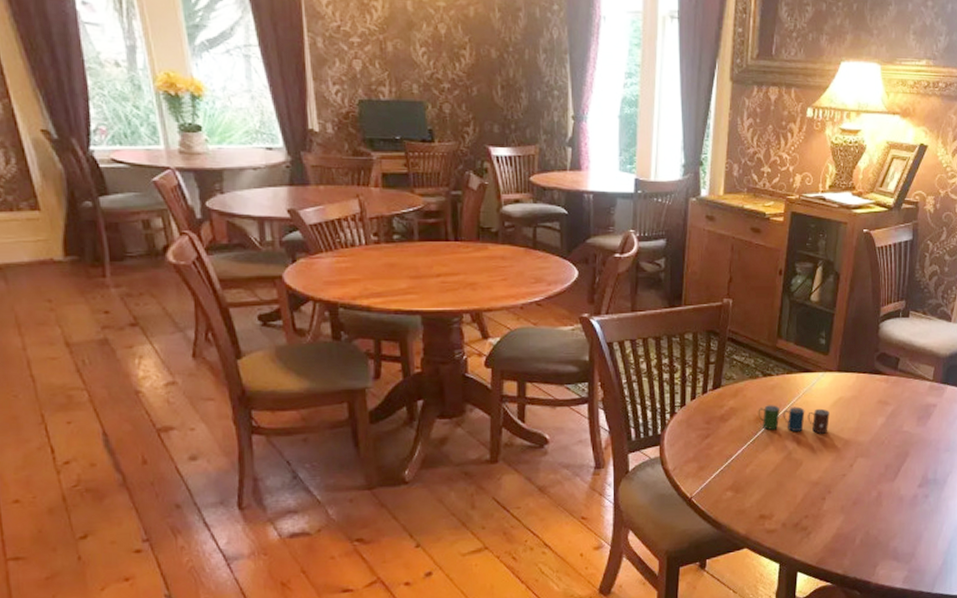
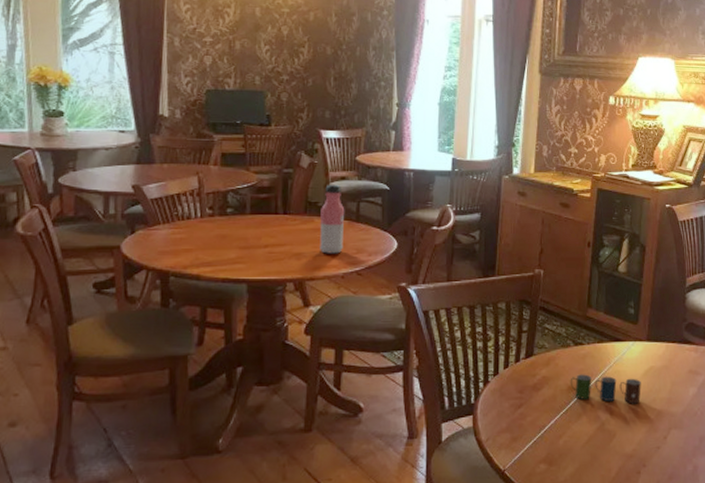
water bottle: none [494,207,521,283] -> present [320,184,345,254]

